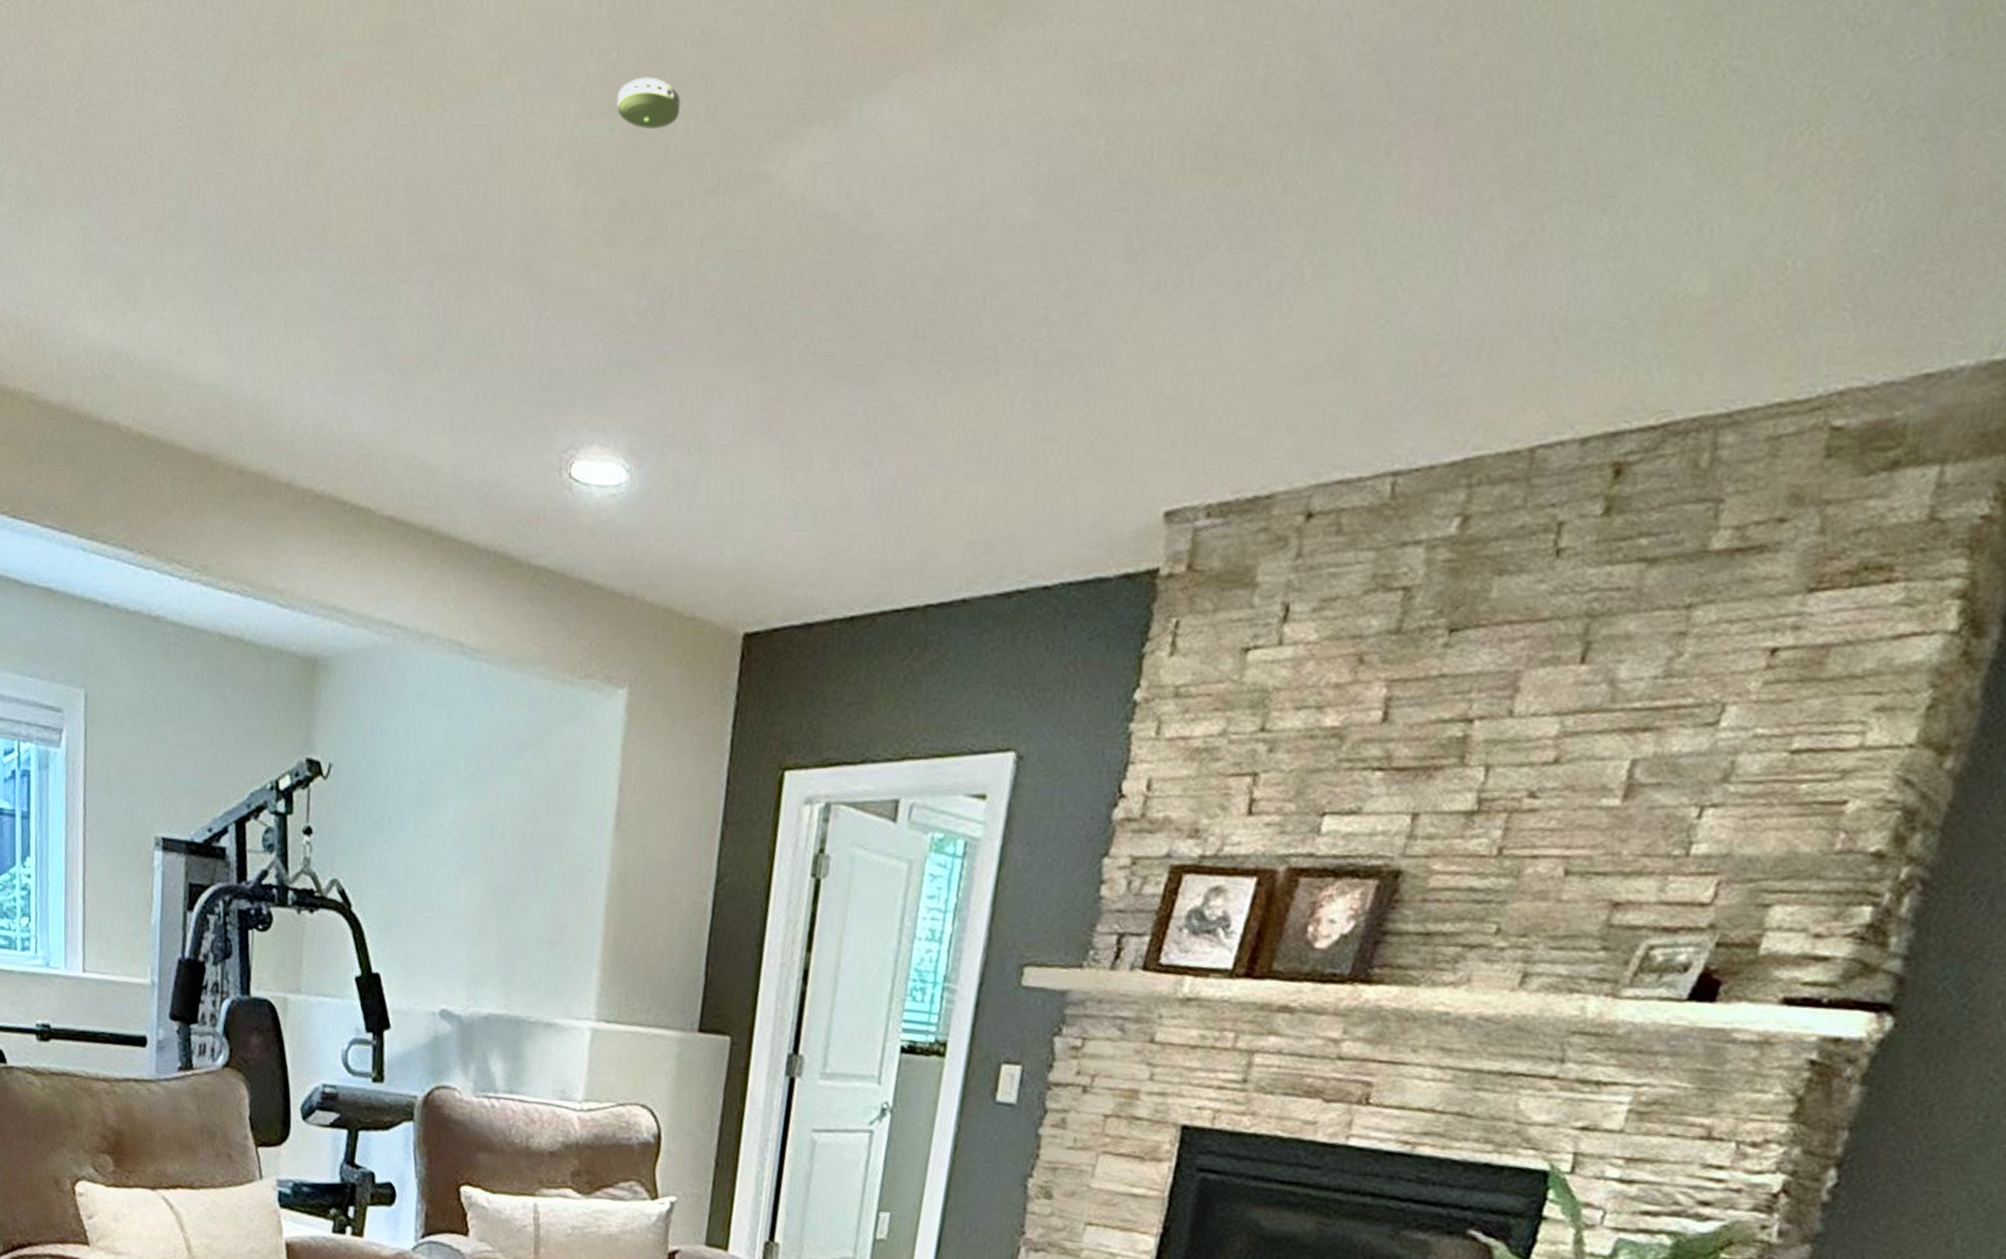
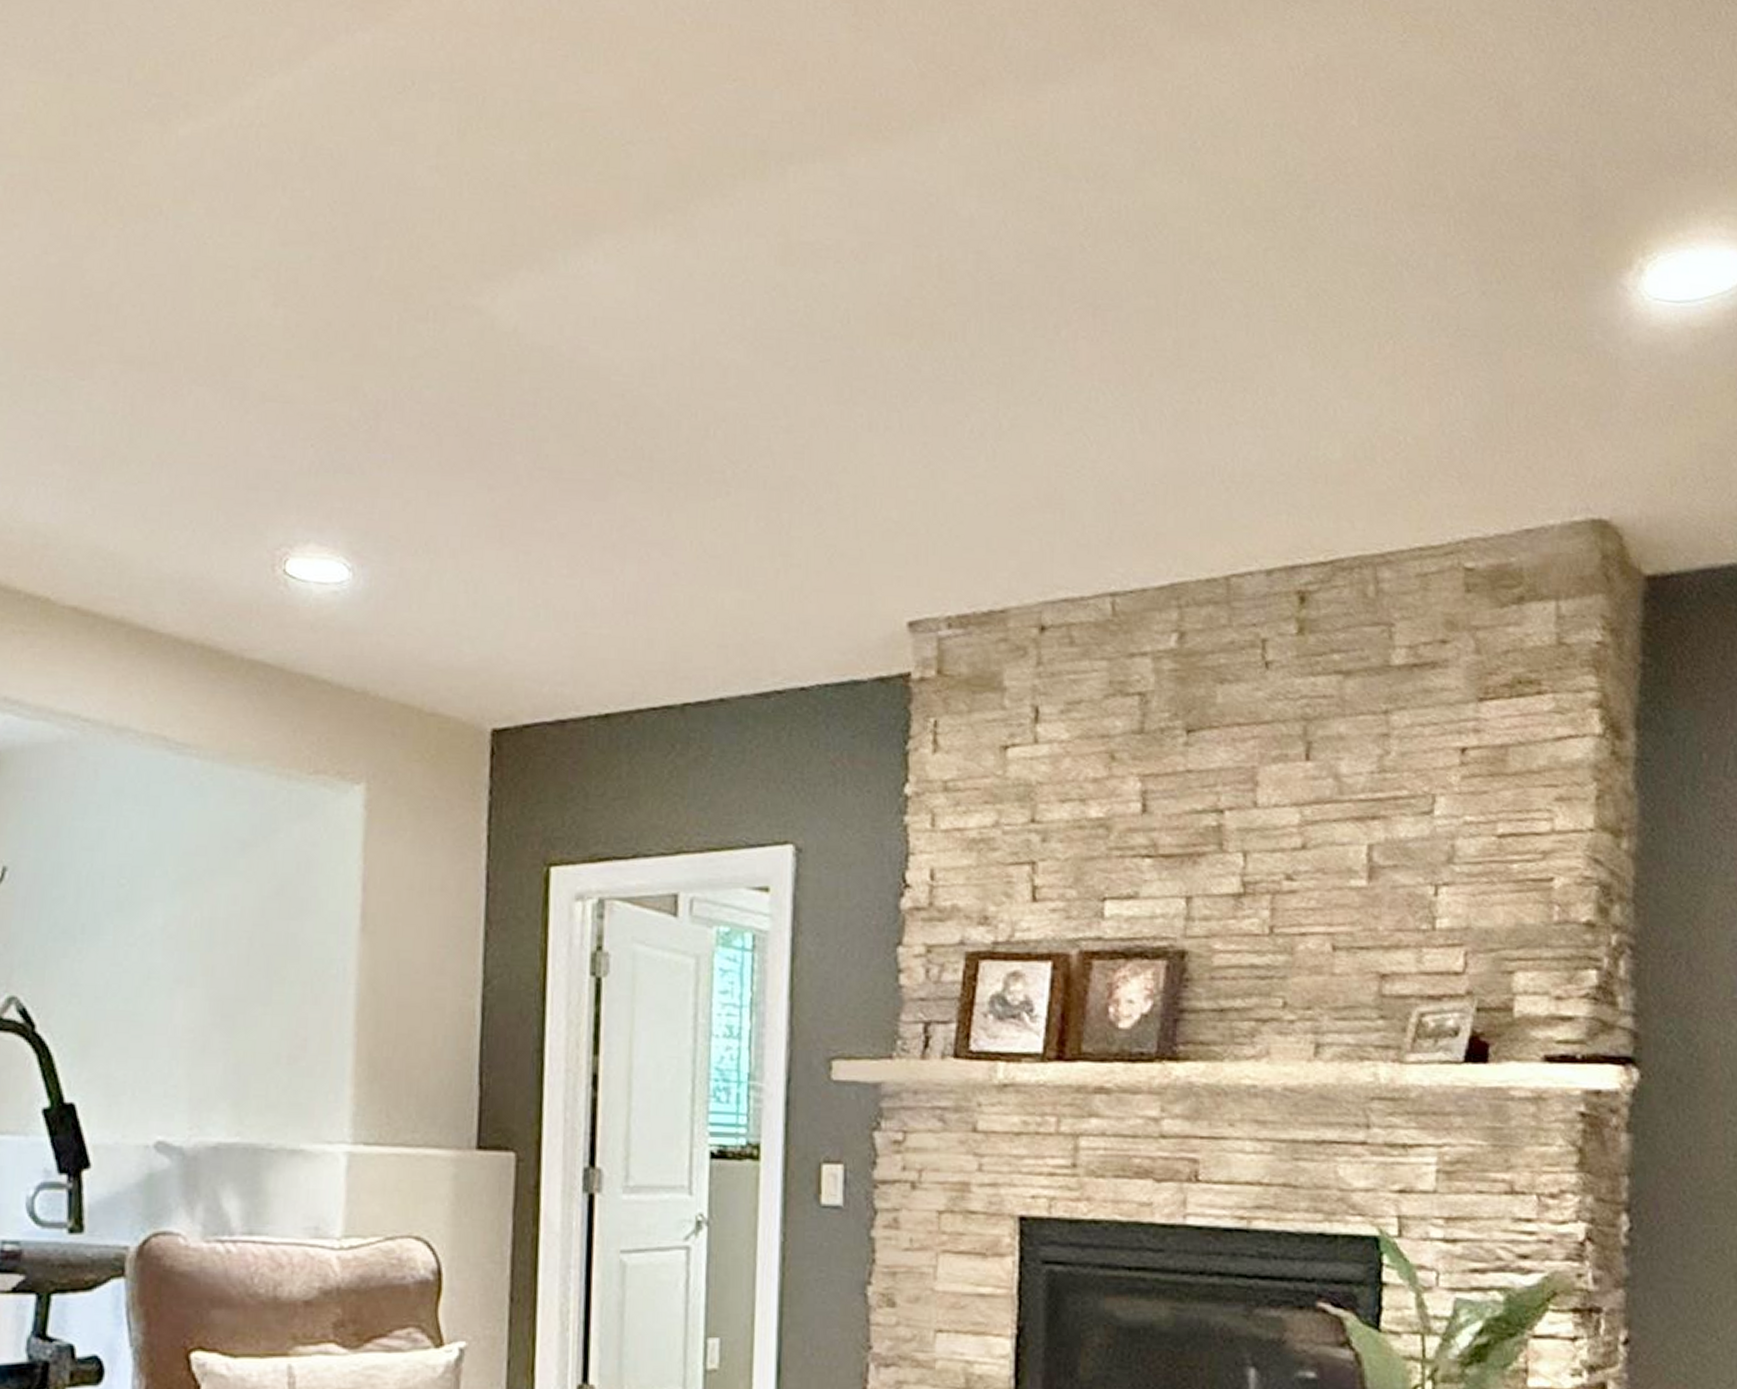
smoke detector: present [616,76,681,128] -> none [313,214,381,260]

